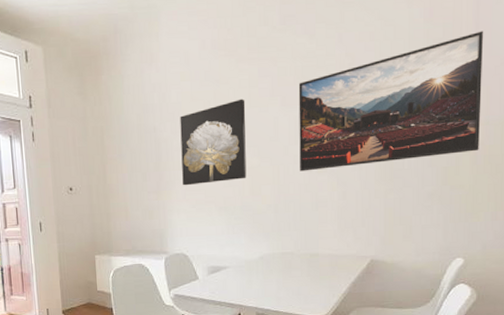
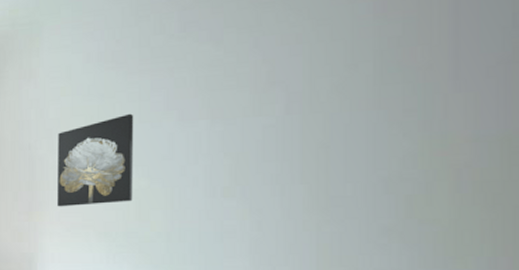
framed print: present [298,31,484,172] -> none [200,23,468,195]

